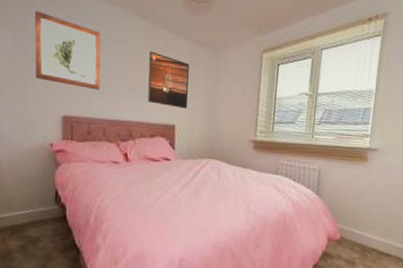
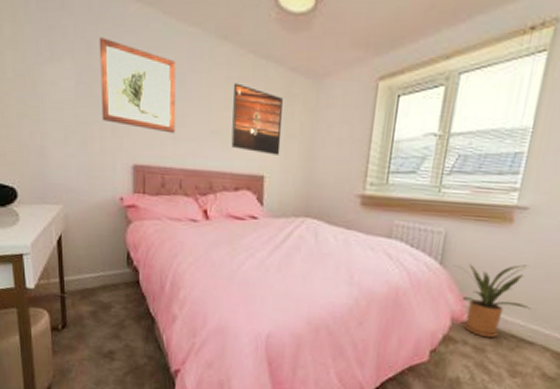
house plant: none [326,193,386,253] -> present [452,263,532,338]

